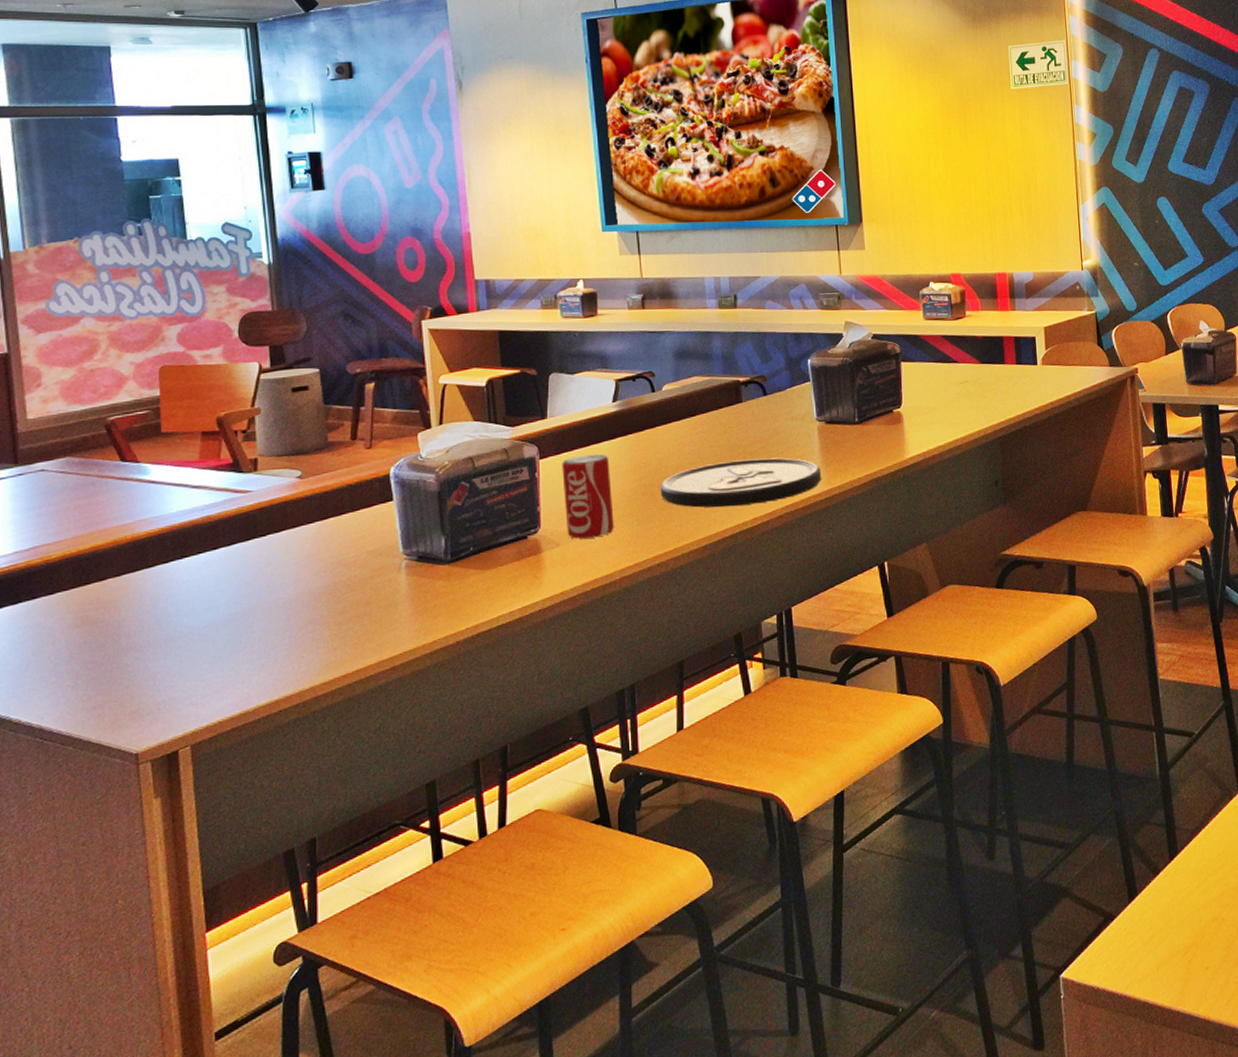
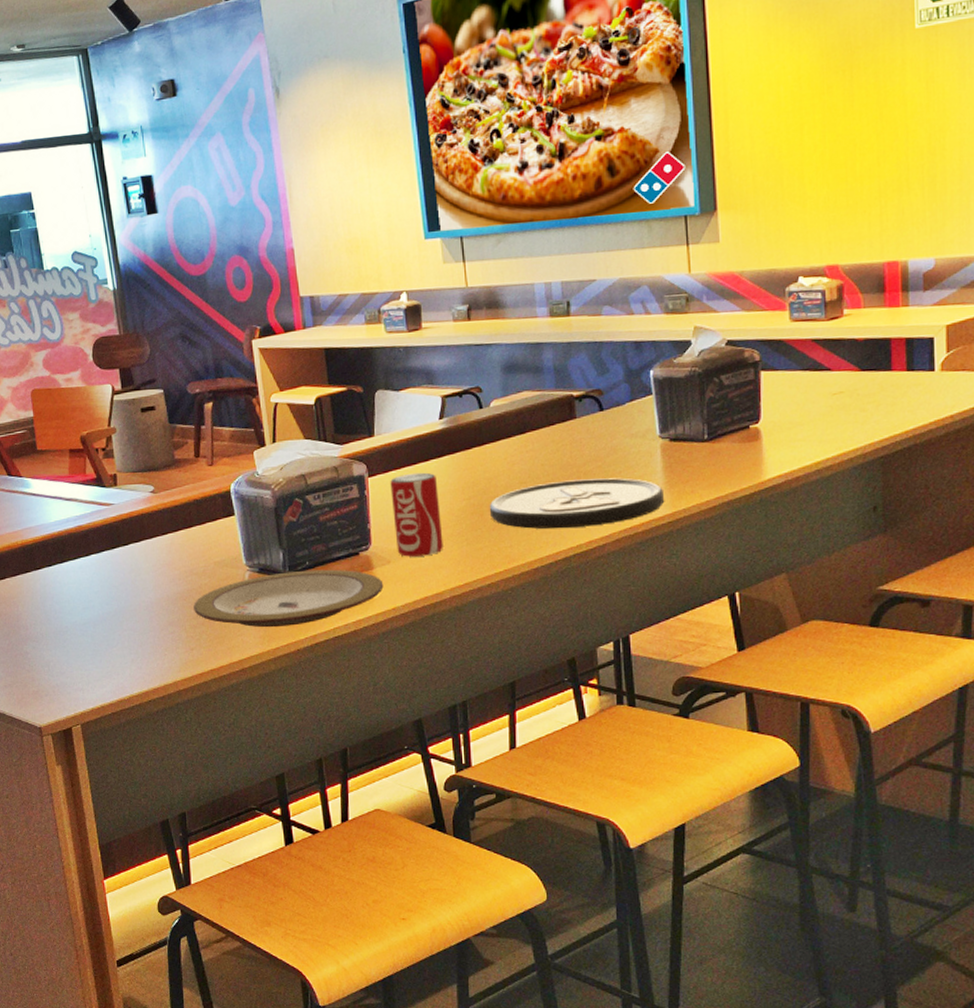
plate: none [340,554,552,620] -> present [194,569,384,628]

